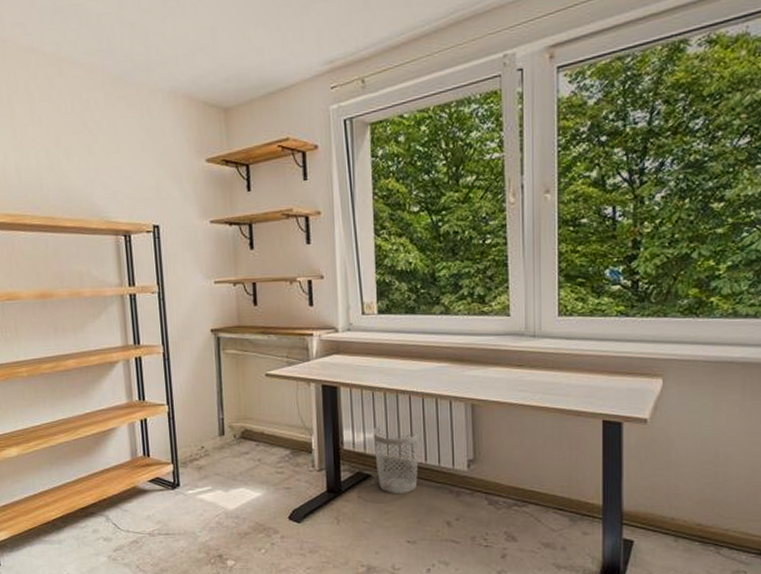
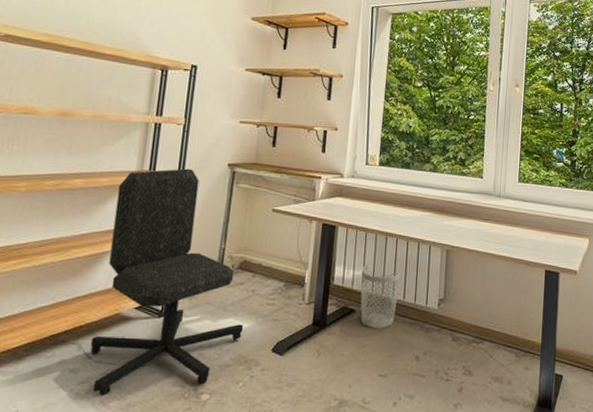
chair: none [109,338,256,561] -> present [90,168,243,396]

